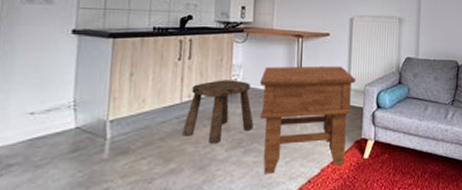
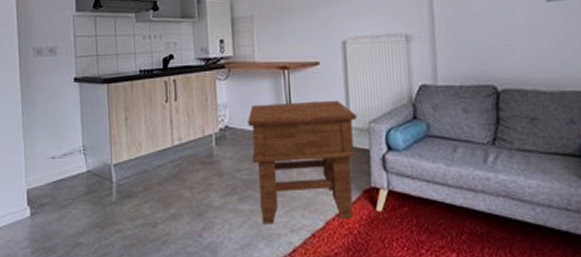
stool: present [182,80,254,144] -> none [177,121,246,190]

